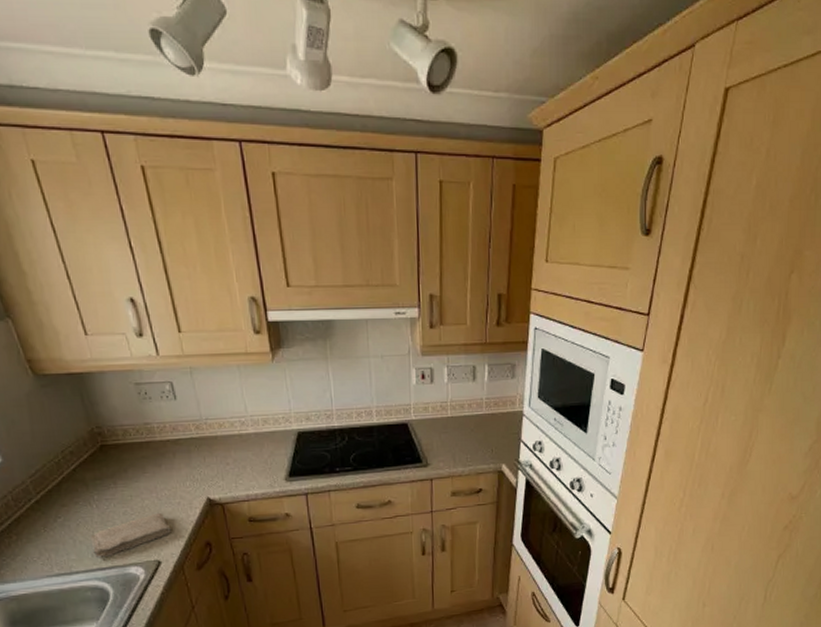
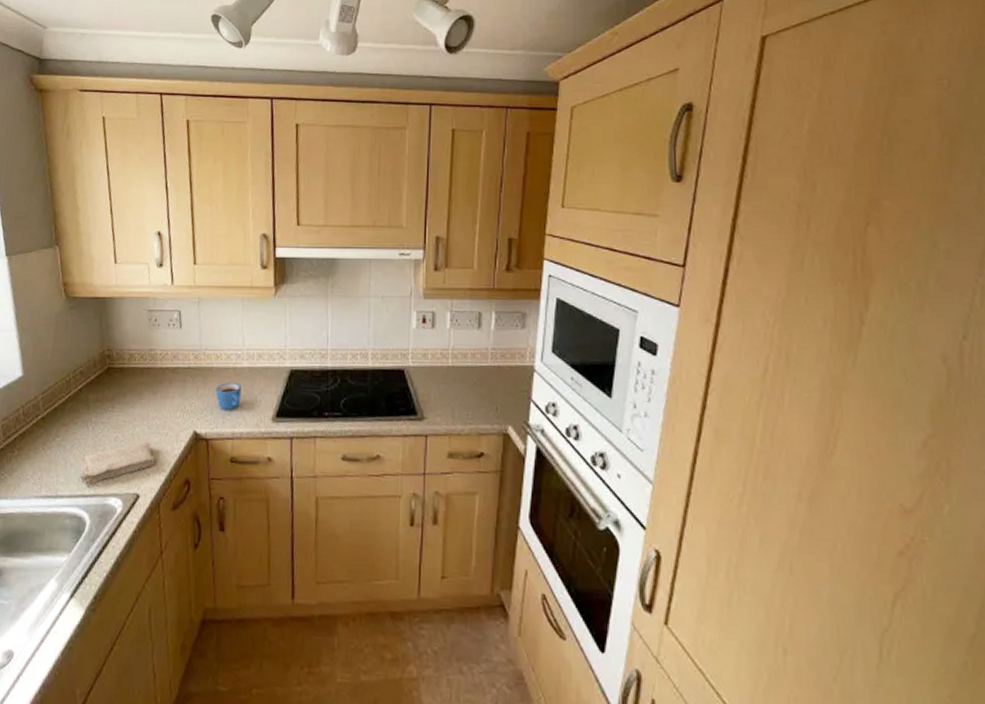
mug: none [223,448,251,476] -> present [215,382,242,411]

